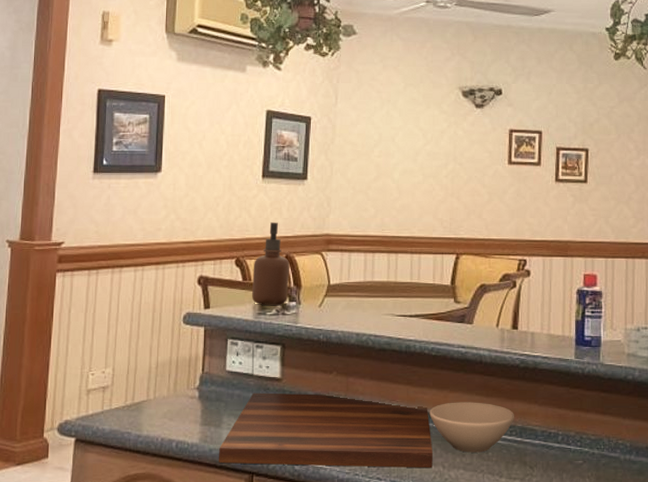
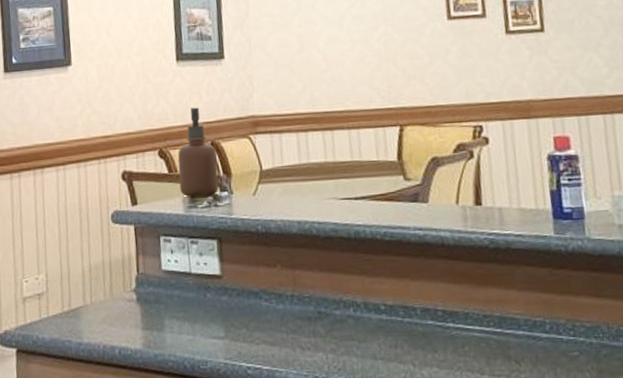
cutting board: present [219,393,432,468] -> none [164,289,401,370]
bowl: present [429,402,515,453] -> none [390,290,491,348]

